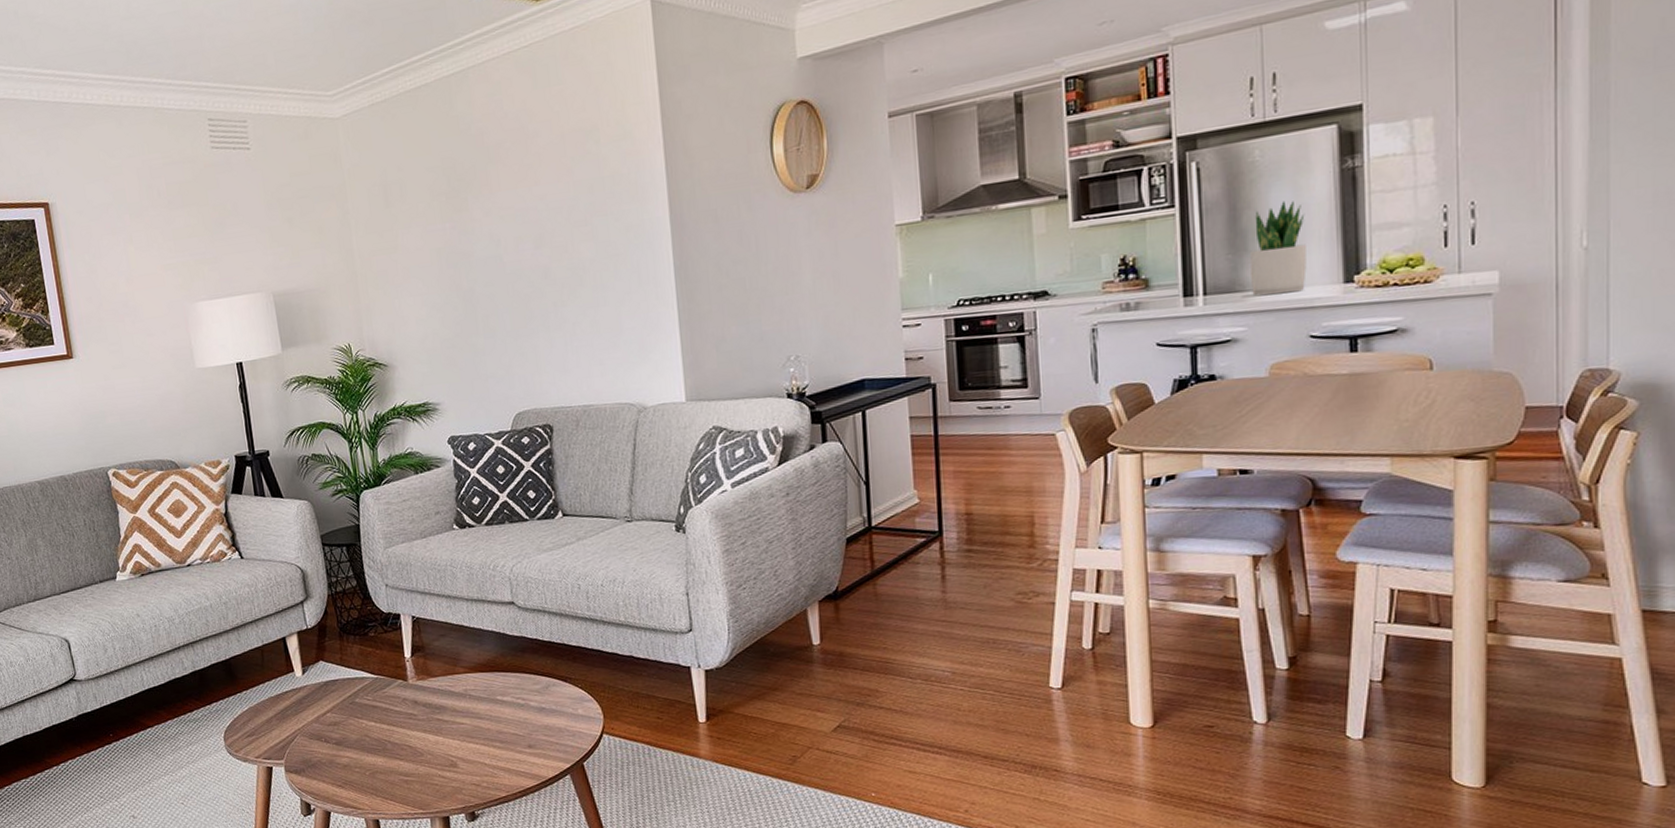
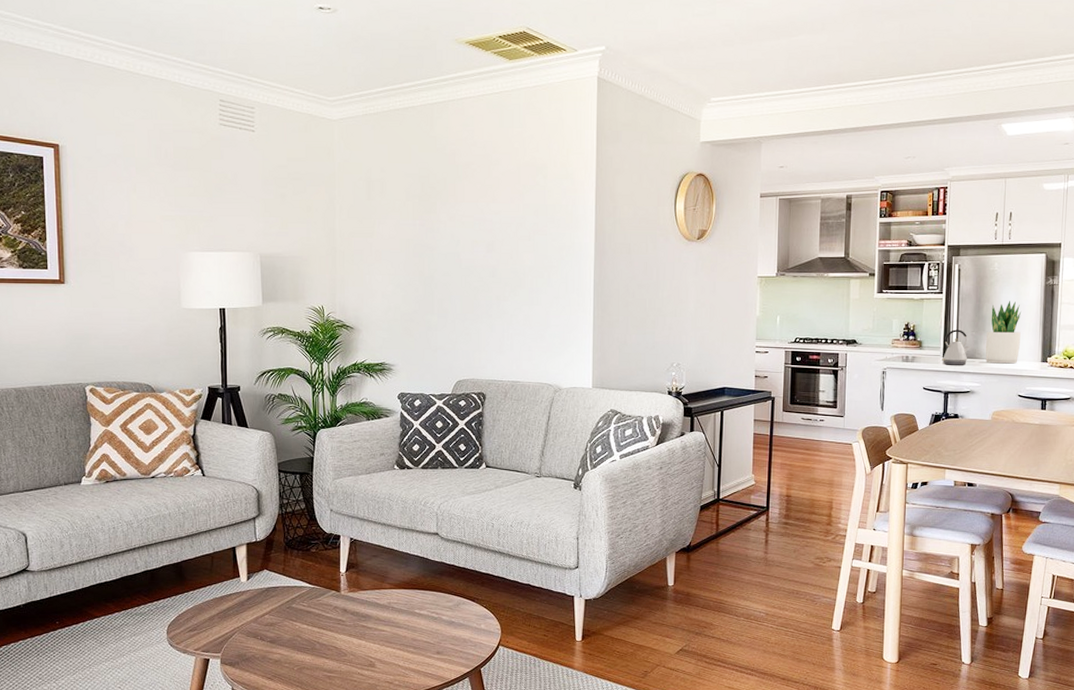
kettle: none [1182,254,1227,309] -> present [942,329,971,366]

